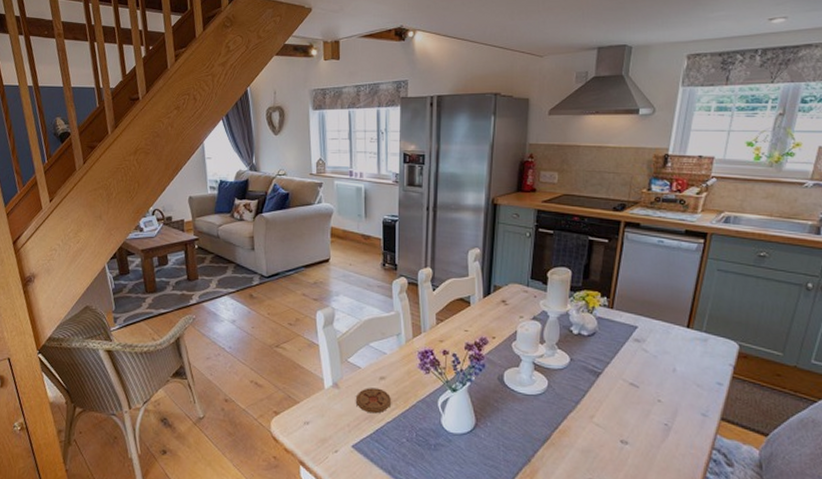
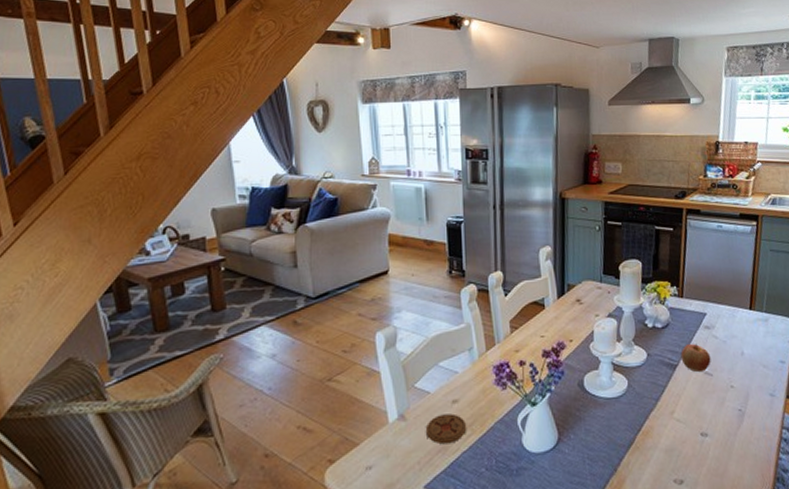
apple: none [605,355,638,383] -> present [680,344,711,373]

